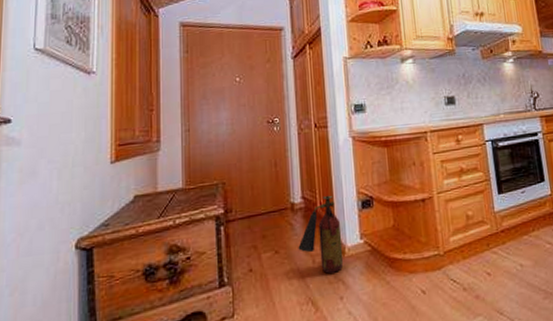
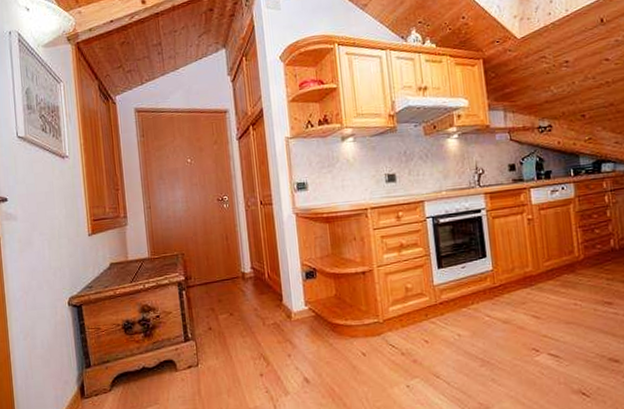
fire extinguisher: present [298,195,344,274] -> none [250,266,291,334]

